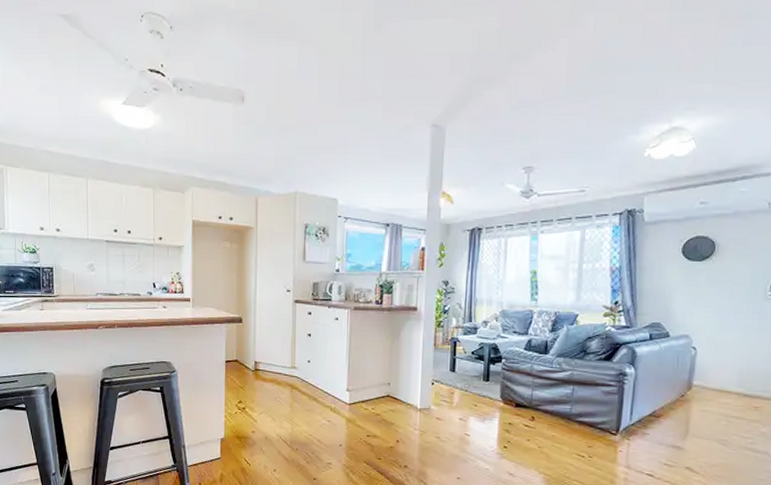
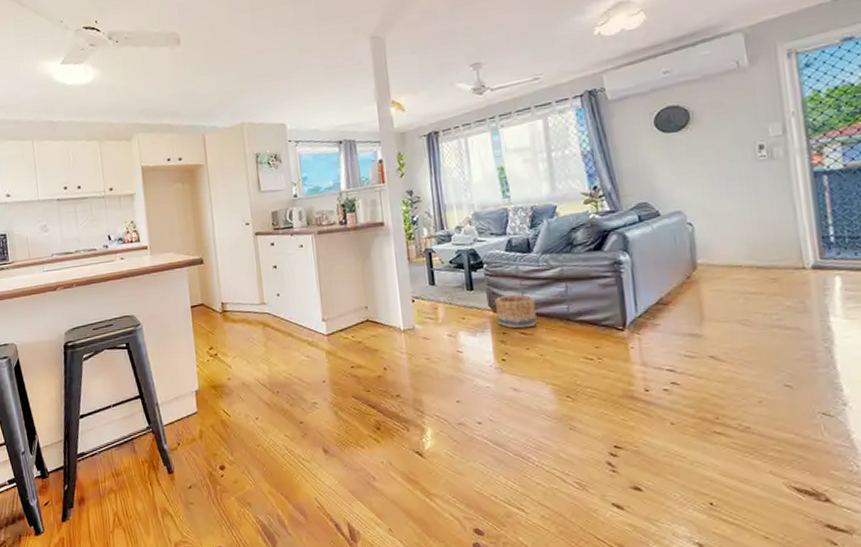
basket: none [505,390,542,422] -> present [494,295,537,329]

